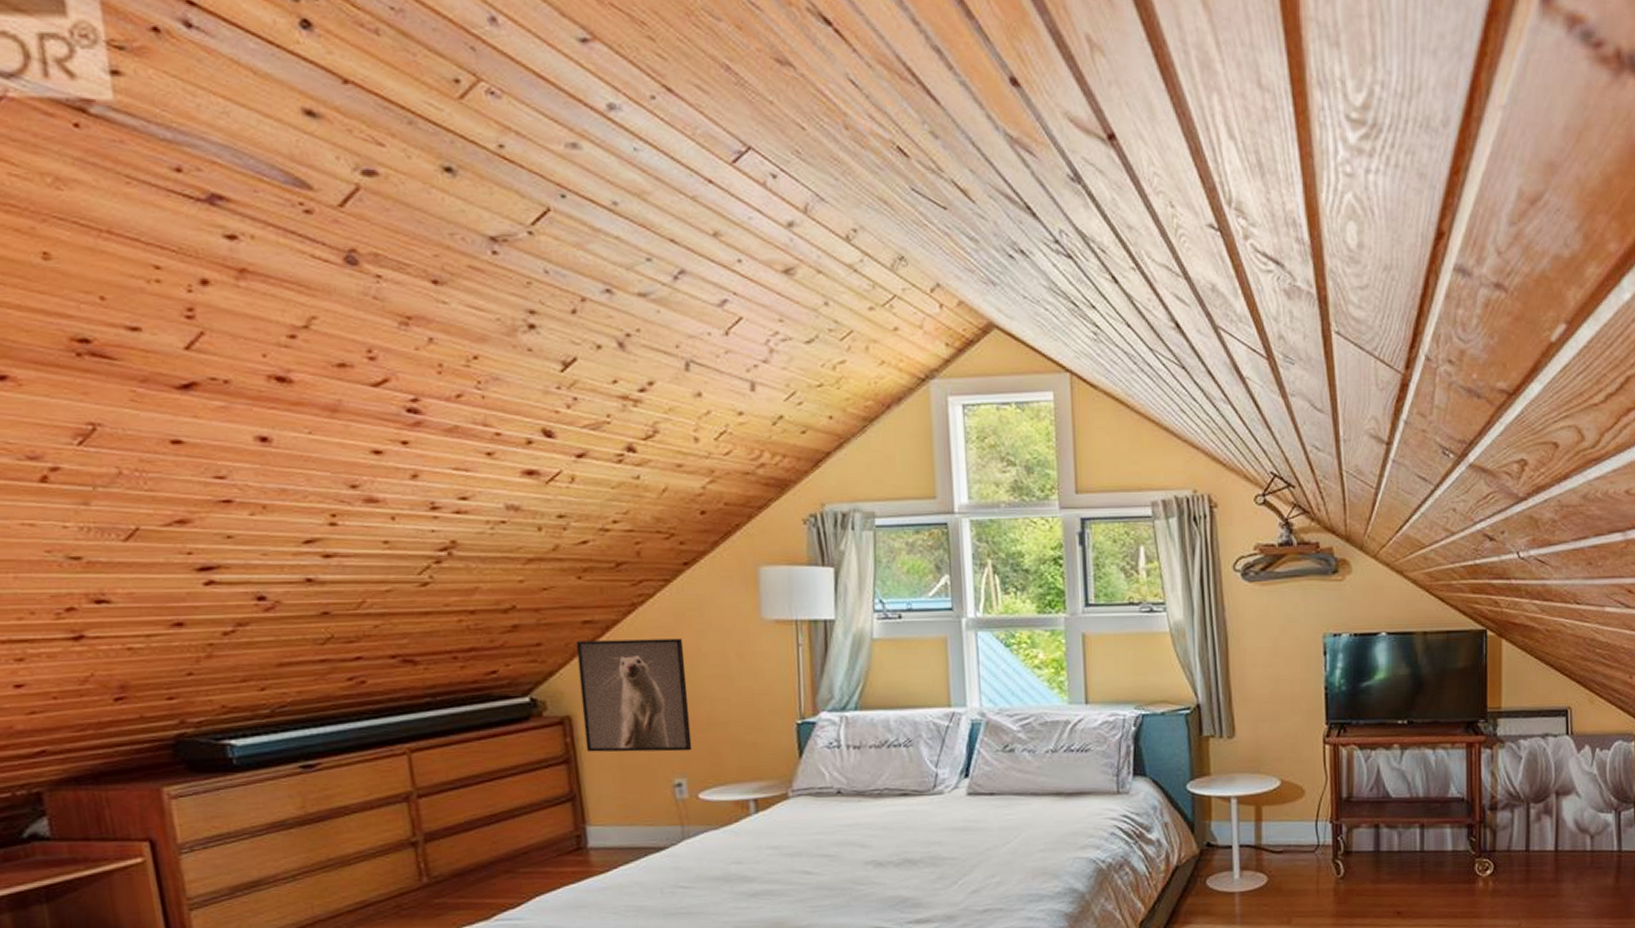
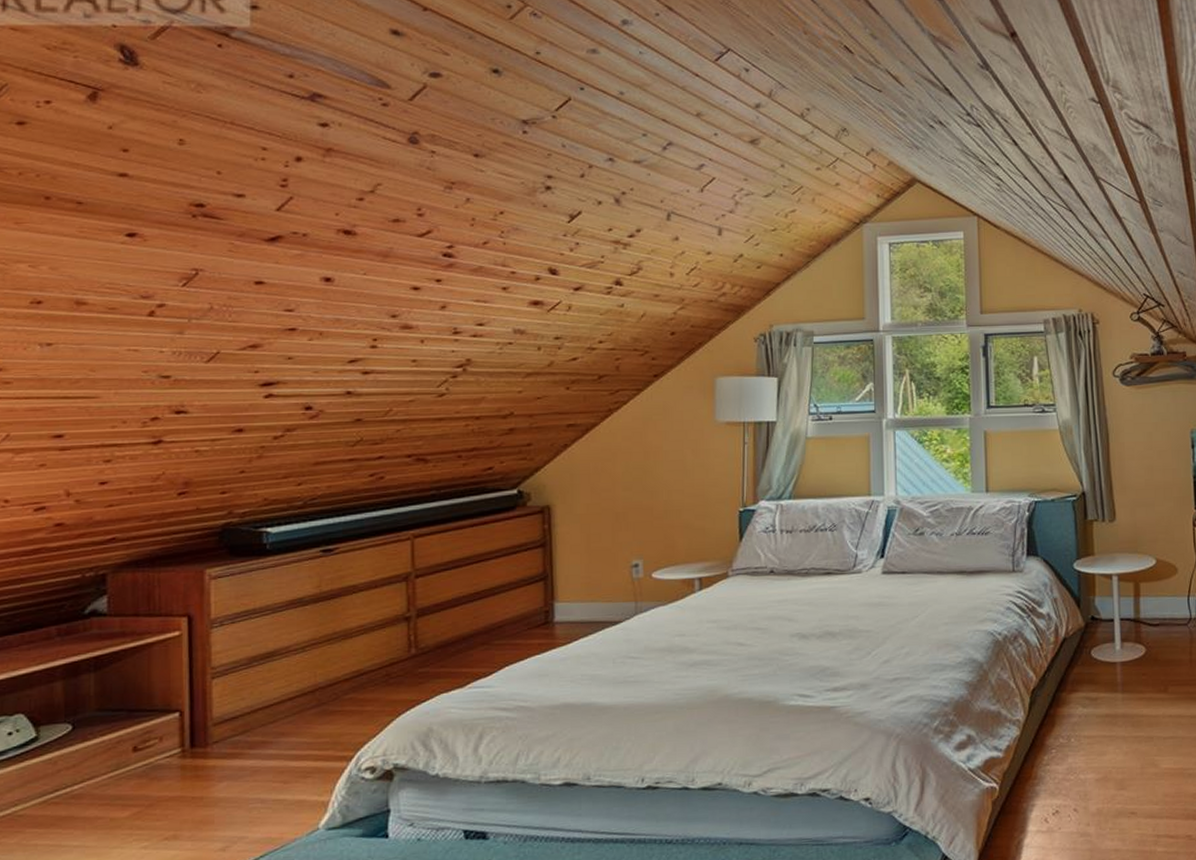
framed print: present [576,638,692,752] -> none [560,438,650,537]

